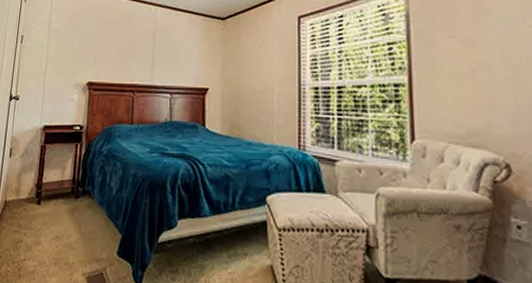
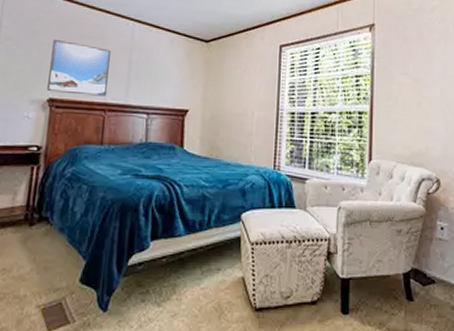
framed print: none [87,28,137,78] -> present [47,39,111,96]

